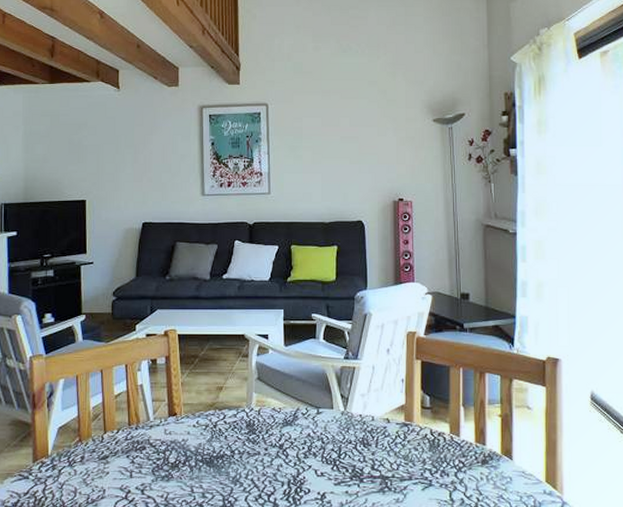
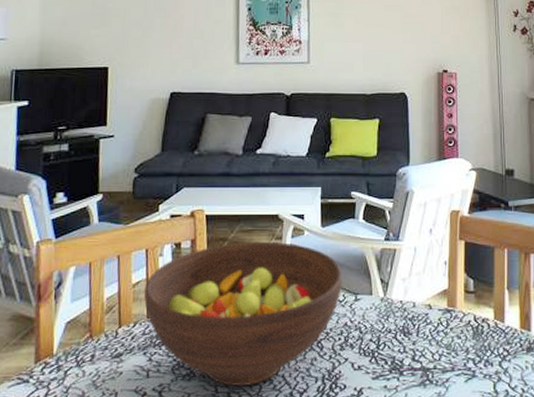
fruit bowl: none [126,358,305,487] -> present [144,241,342,386]

